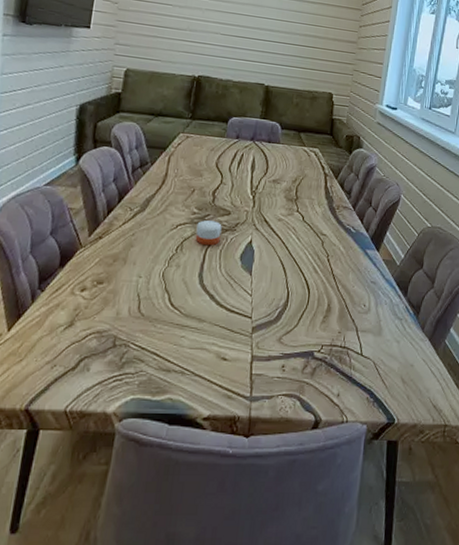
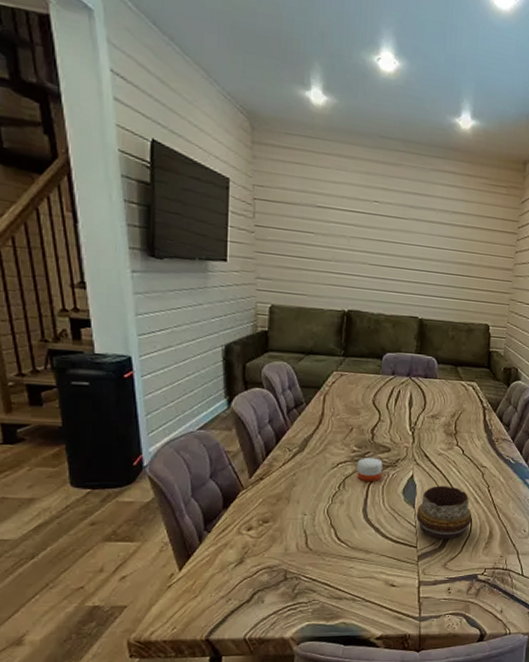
decorative bowl: none [252,252,310,311] -> present [416,485,472,539]

